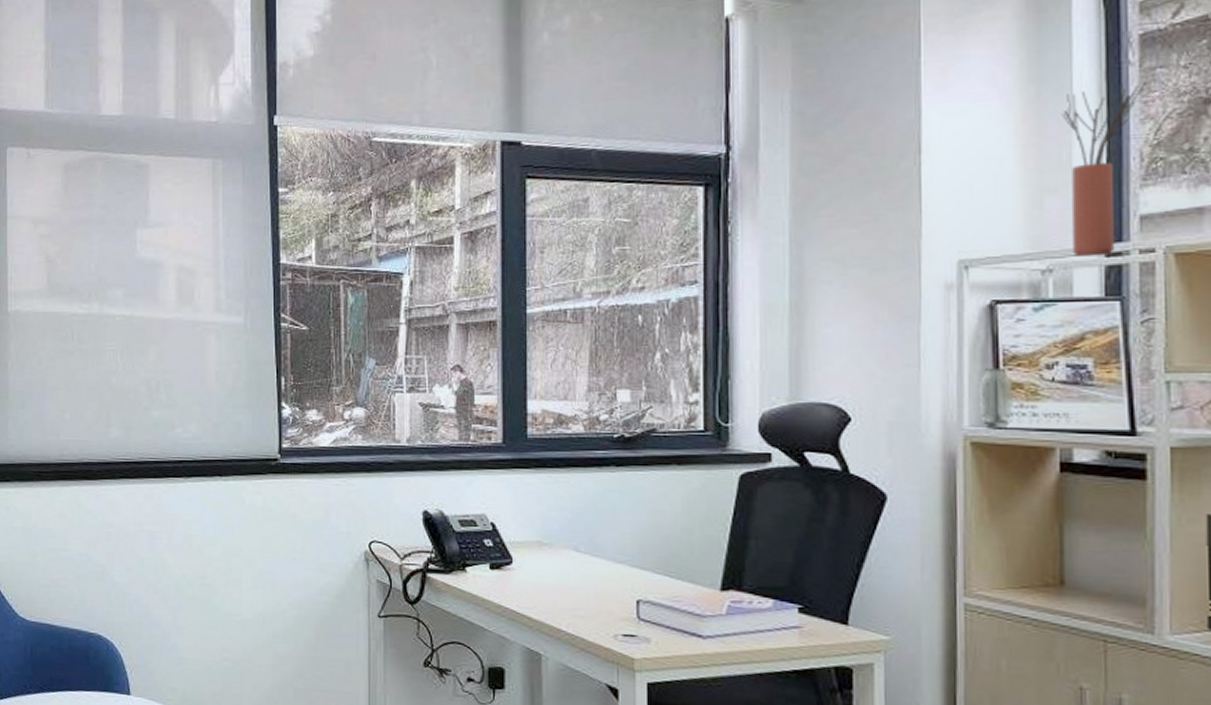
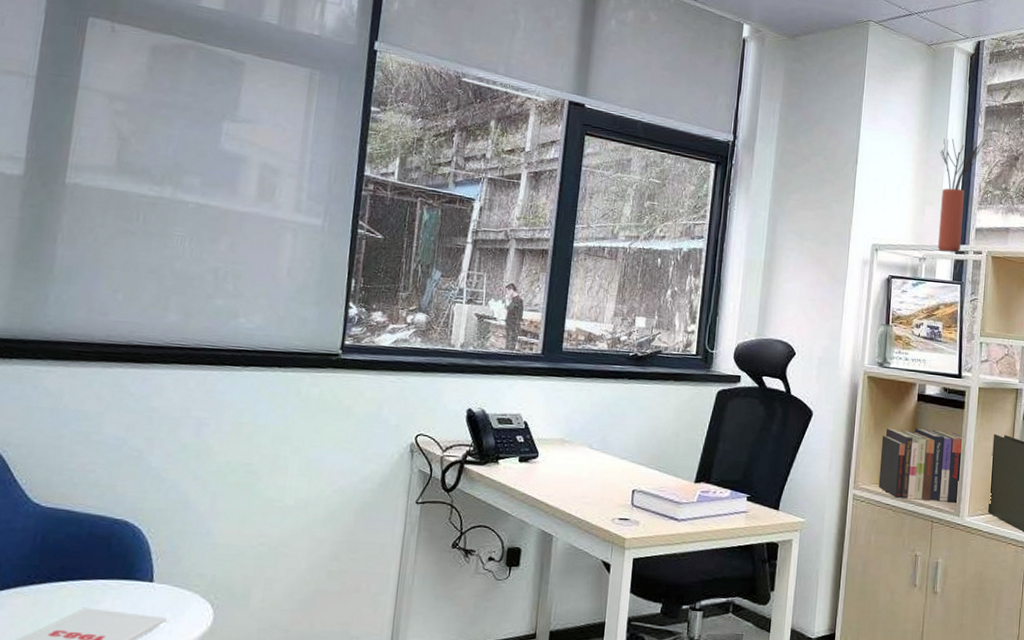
books: none [1004,510,1151,615] -> present [878,428,964,503]

